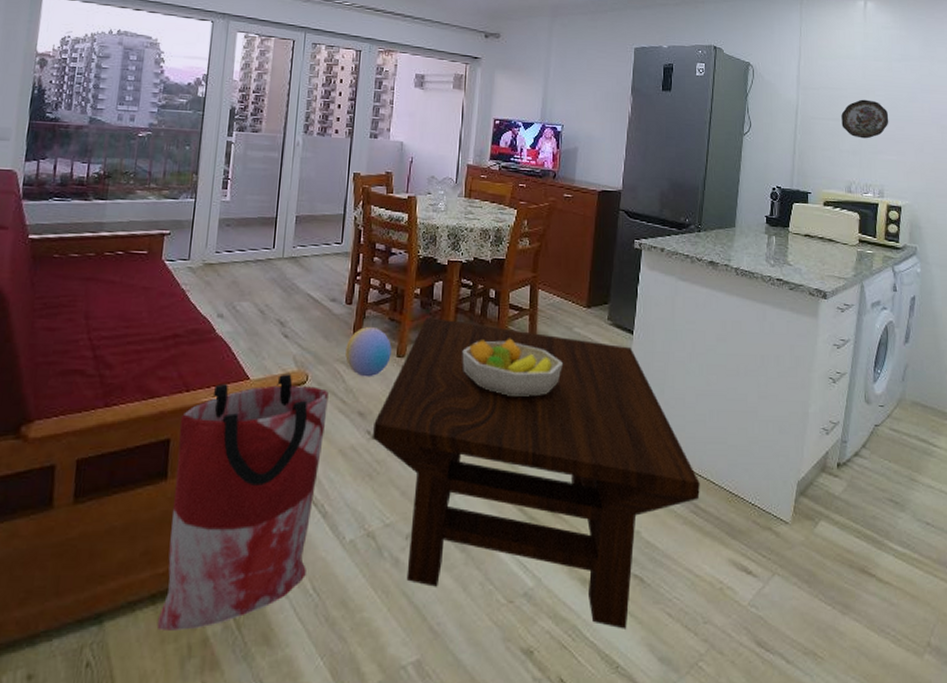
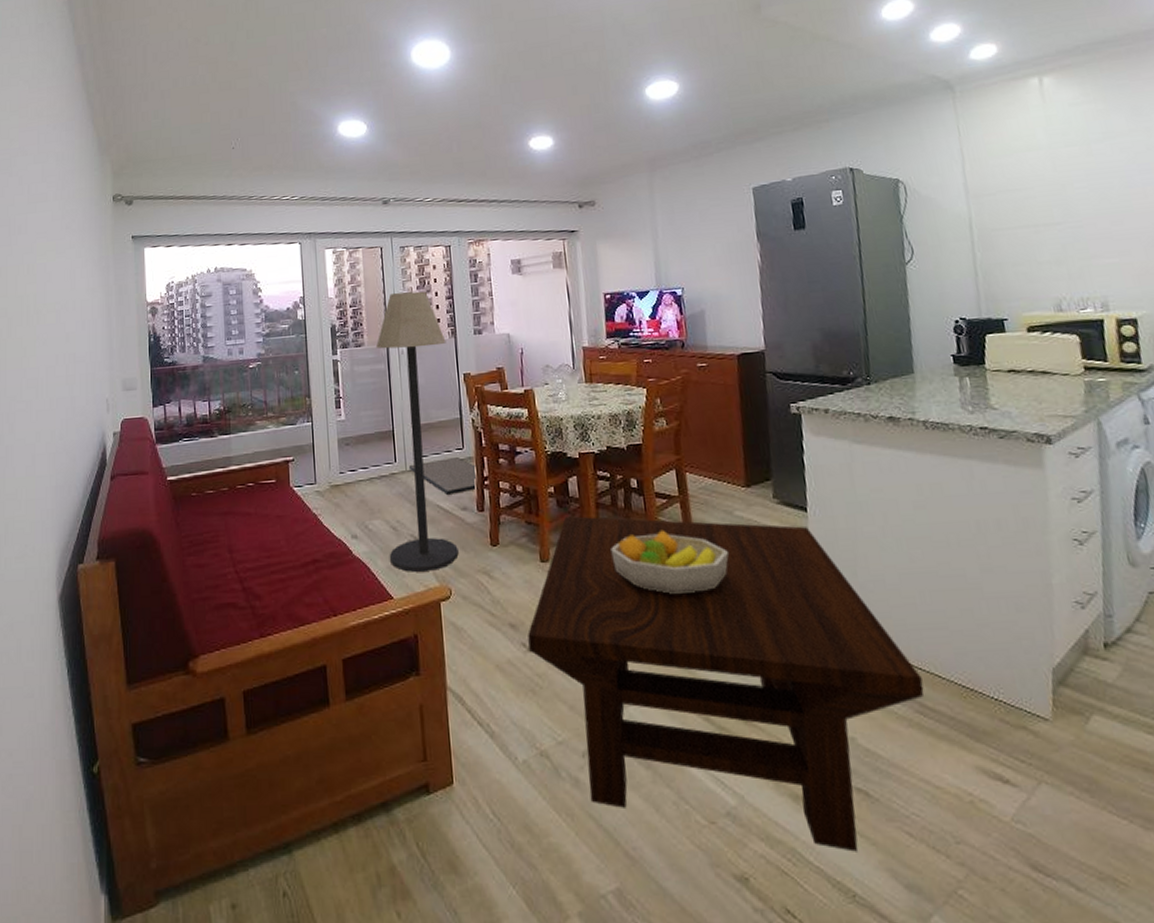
bag: present [157,374,329,631] -> none [332,589,483,859]
floor lamp: none [253,87,342,356] -> present [375,291,459,572]
doormat: none [285,250,351,285] -> present [408,456,478,495]
ball: present [345,327,392,377] -> none [485,533,535,587]
decorative plate: present [841,99,889,139] -> none [1031,195,1100,244]

